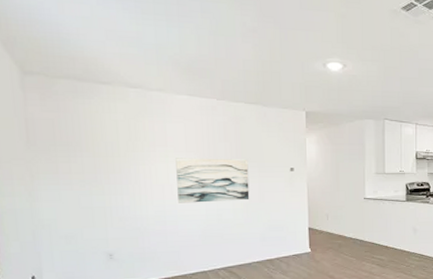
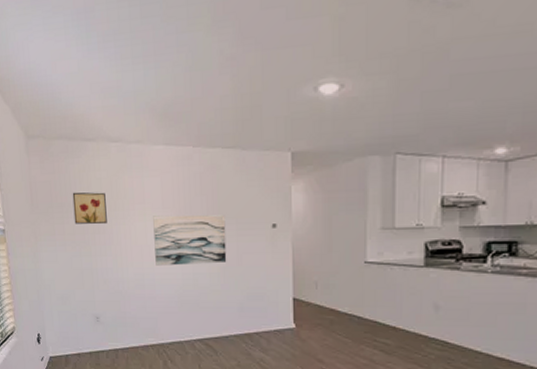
wall art: none [81,131,124,164] -> present [72,192,107,225]

